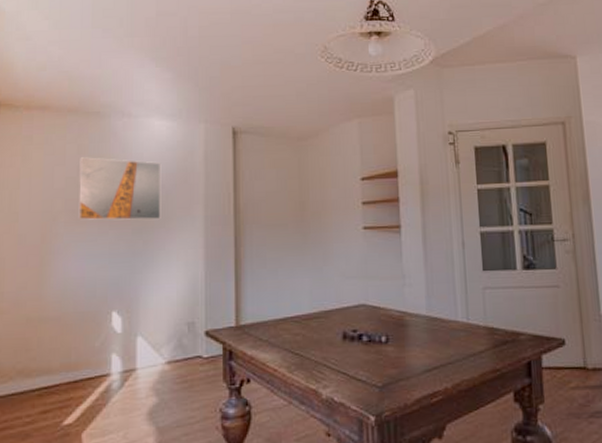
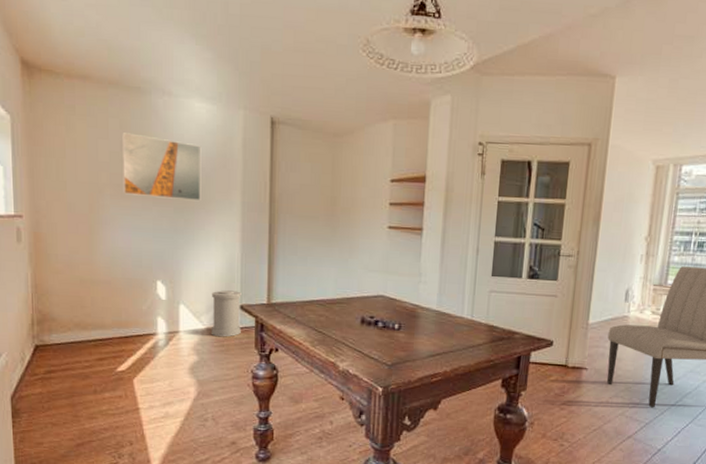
trash can: none [172,315,207,371] -> present [211,290,242,337]

